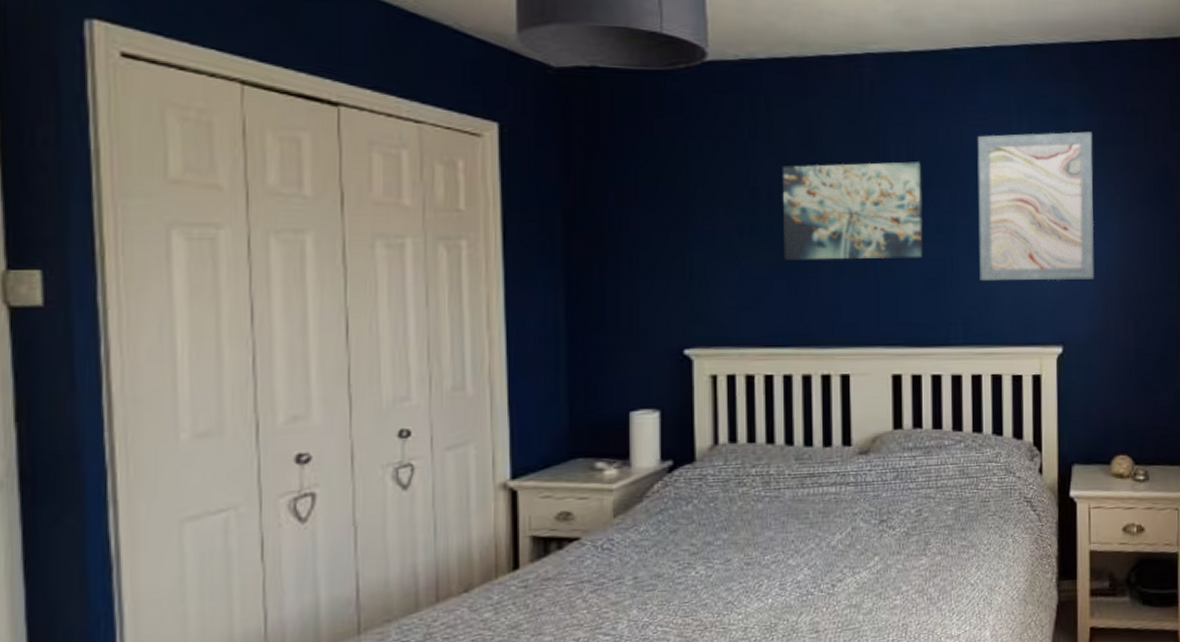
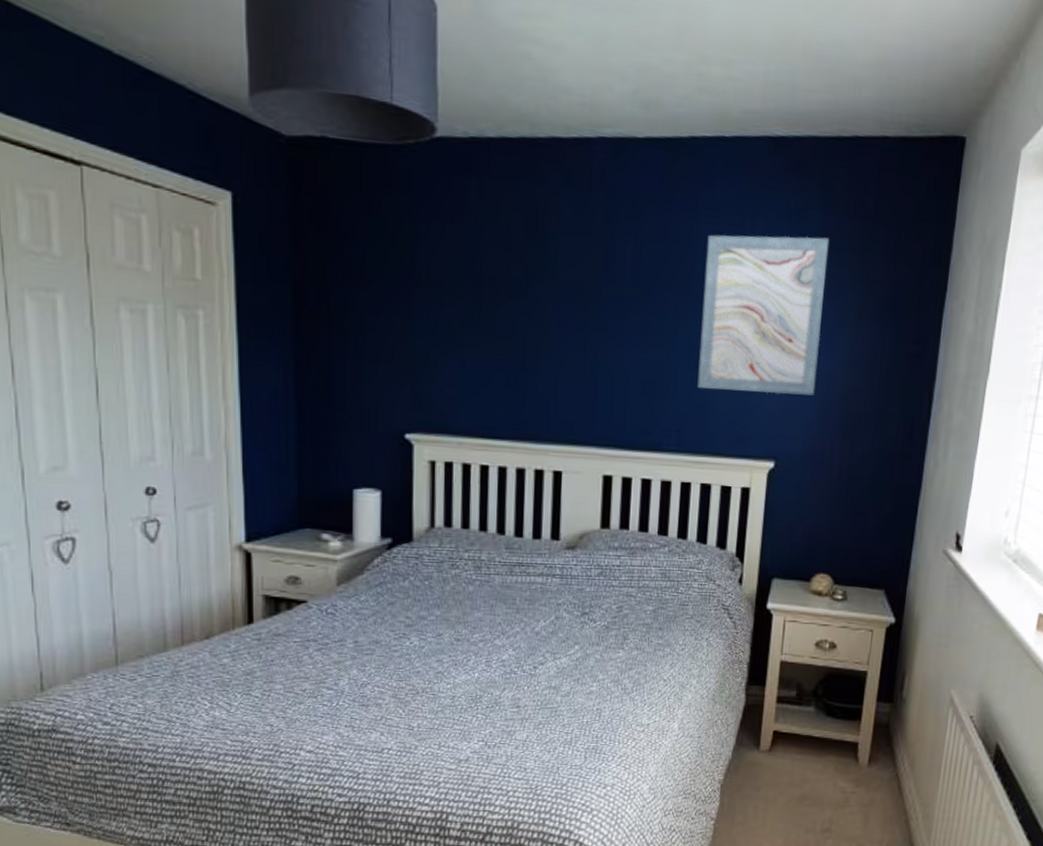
wall art: present [781,161,923,261] -> none [504,254,648,361]

